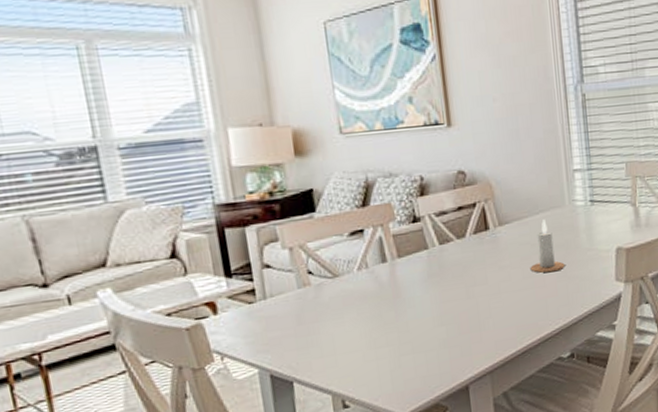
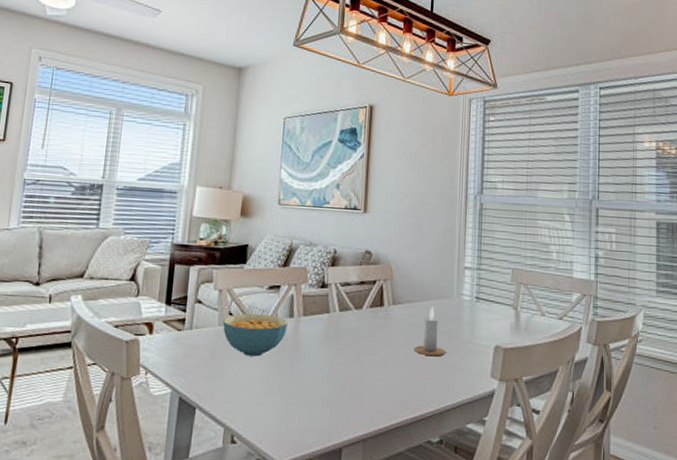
cereal bowl: none [303,264,382,315] -> present [223,313,288,357]

